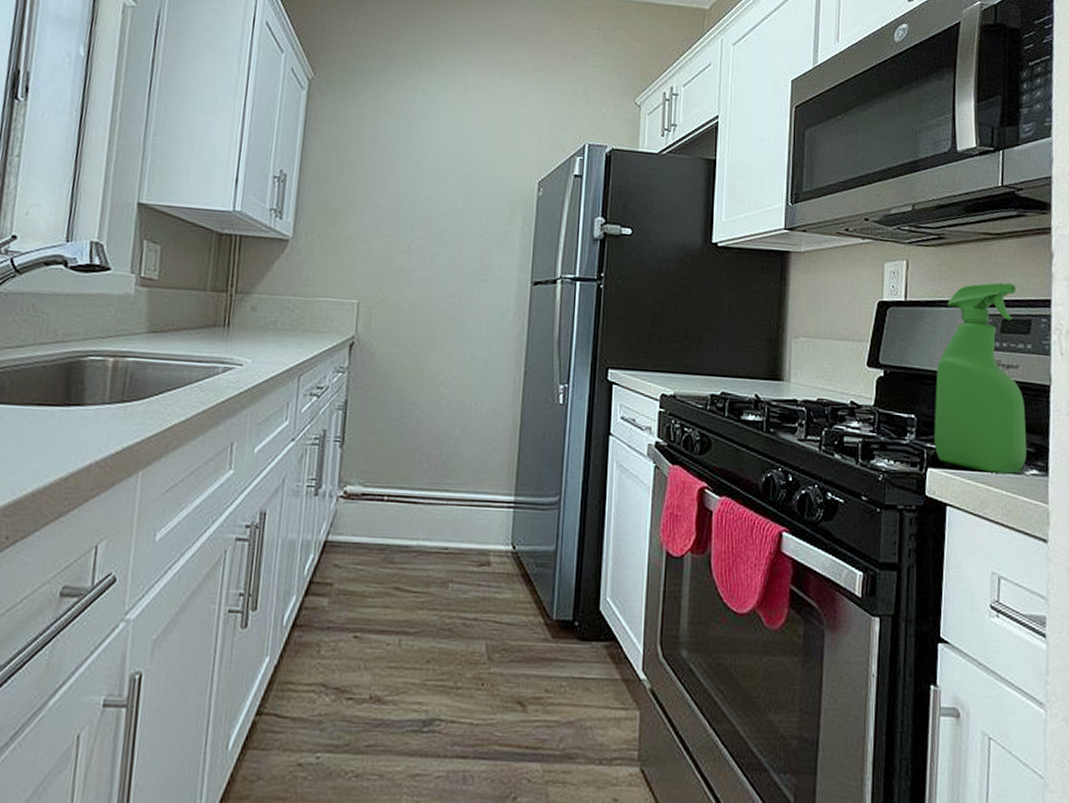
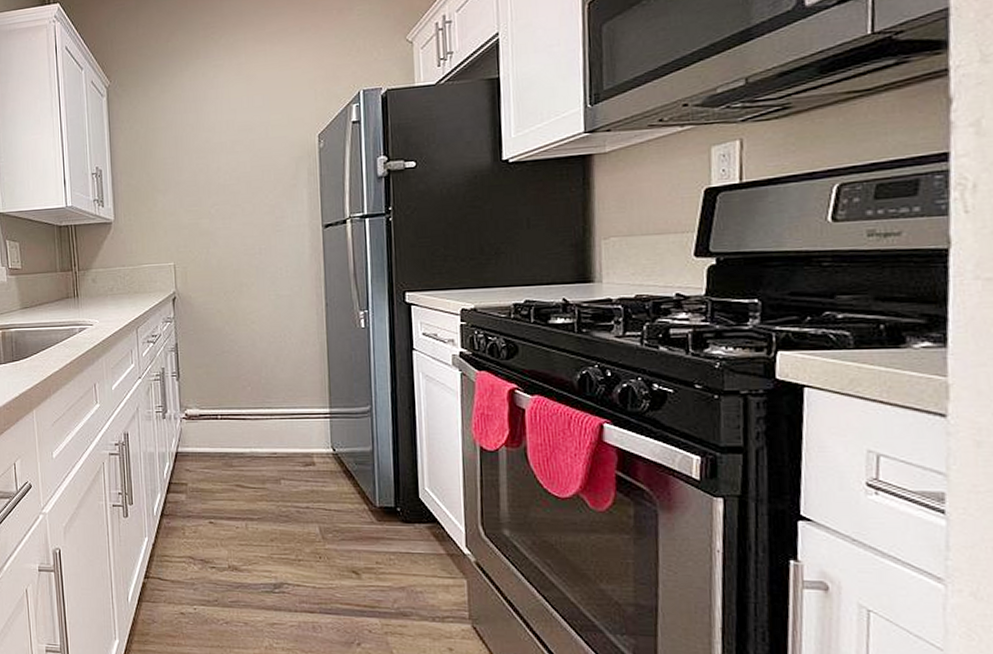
spray bottle: present [934,282,1027,474] -> none [784,142,915,350]

